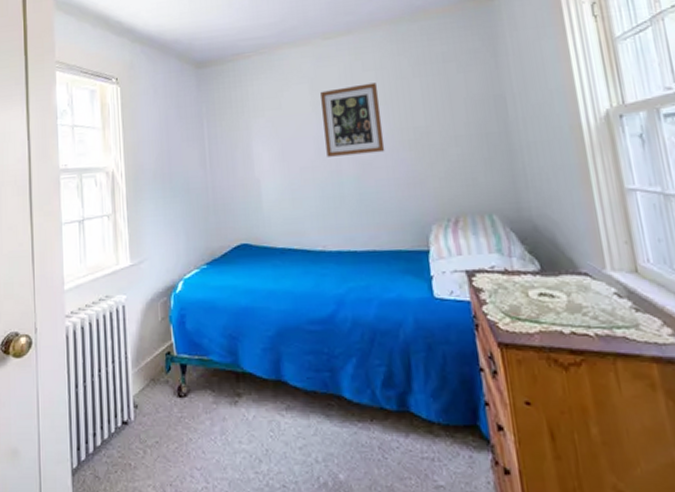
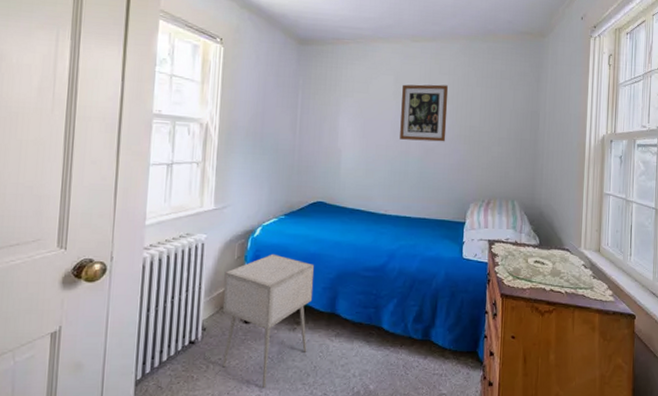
nightstand: none [150,311,255,477] -> present [222,253,315,388]

